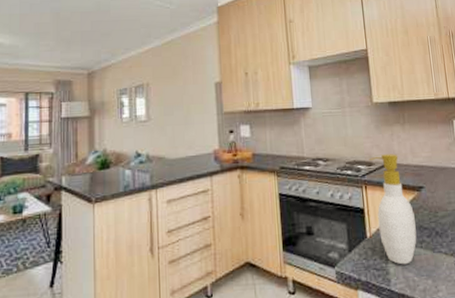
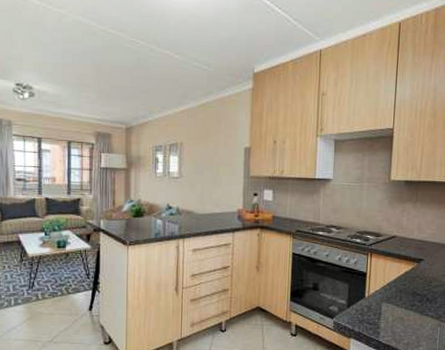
soap bottle: present [369,154,417,265] -> none [377,228,411,322]

